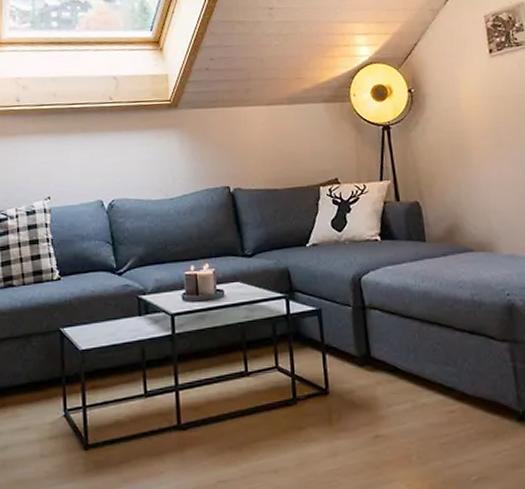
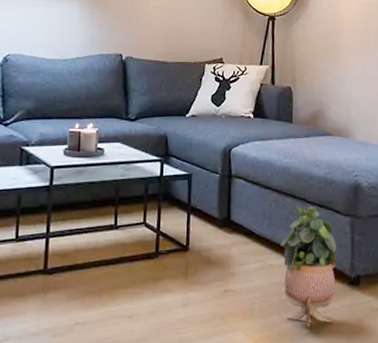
potted plant: none [431,333,504,473] -> present [281,205,337,327]

